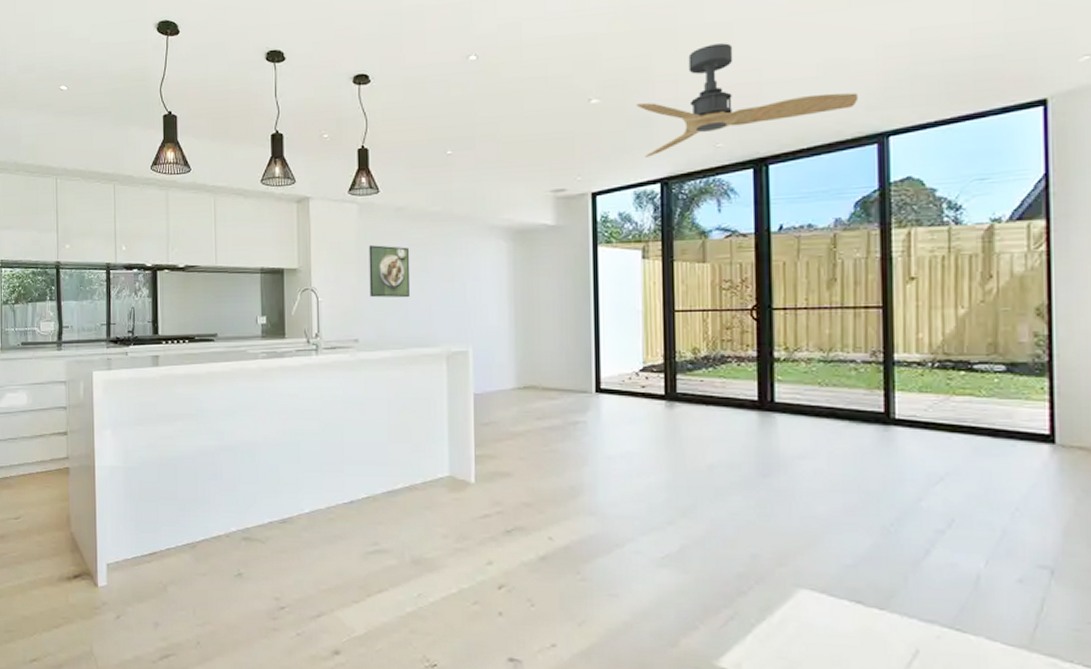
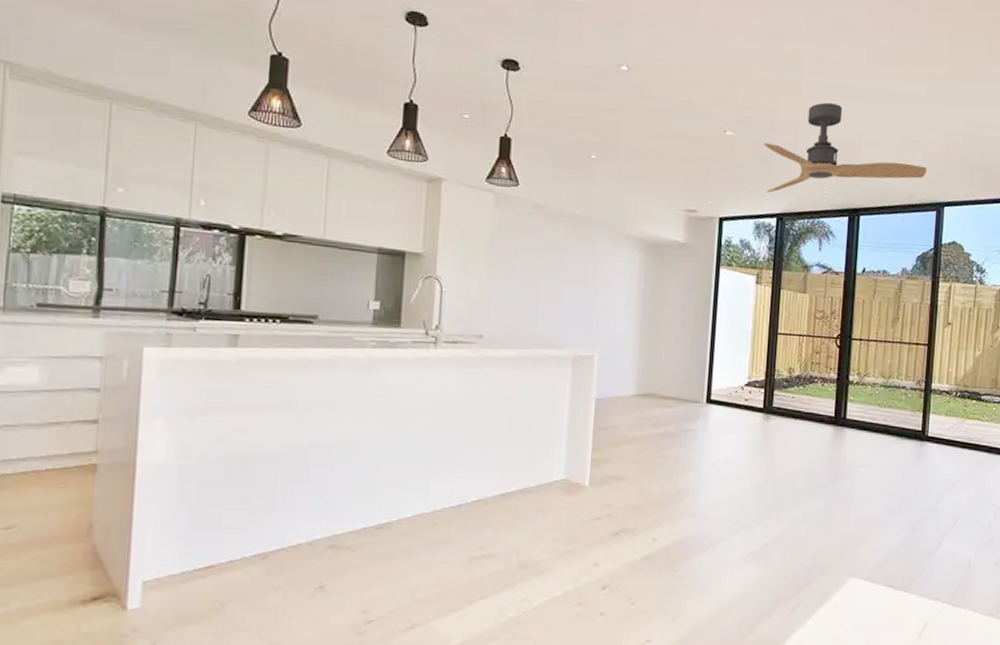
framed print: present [368,245,410,298] -> none [499,239,545,298]

